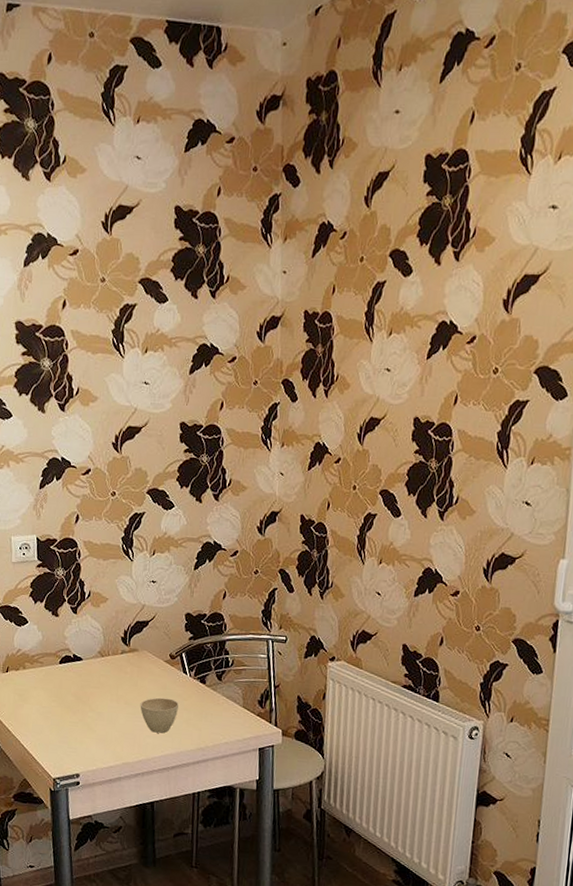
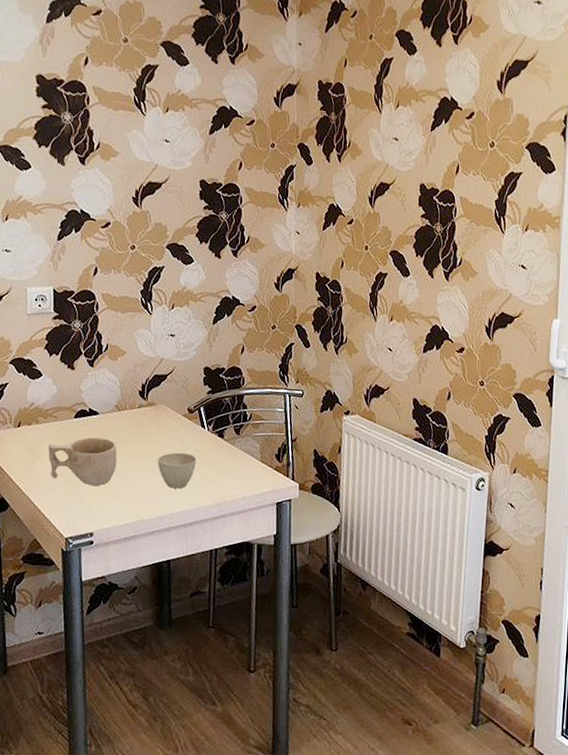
cup: none [35,682,101,729] -> present [48,437,118,486]

